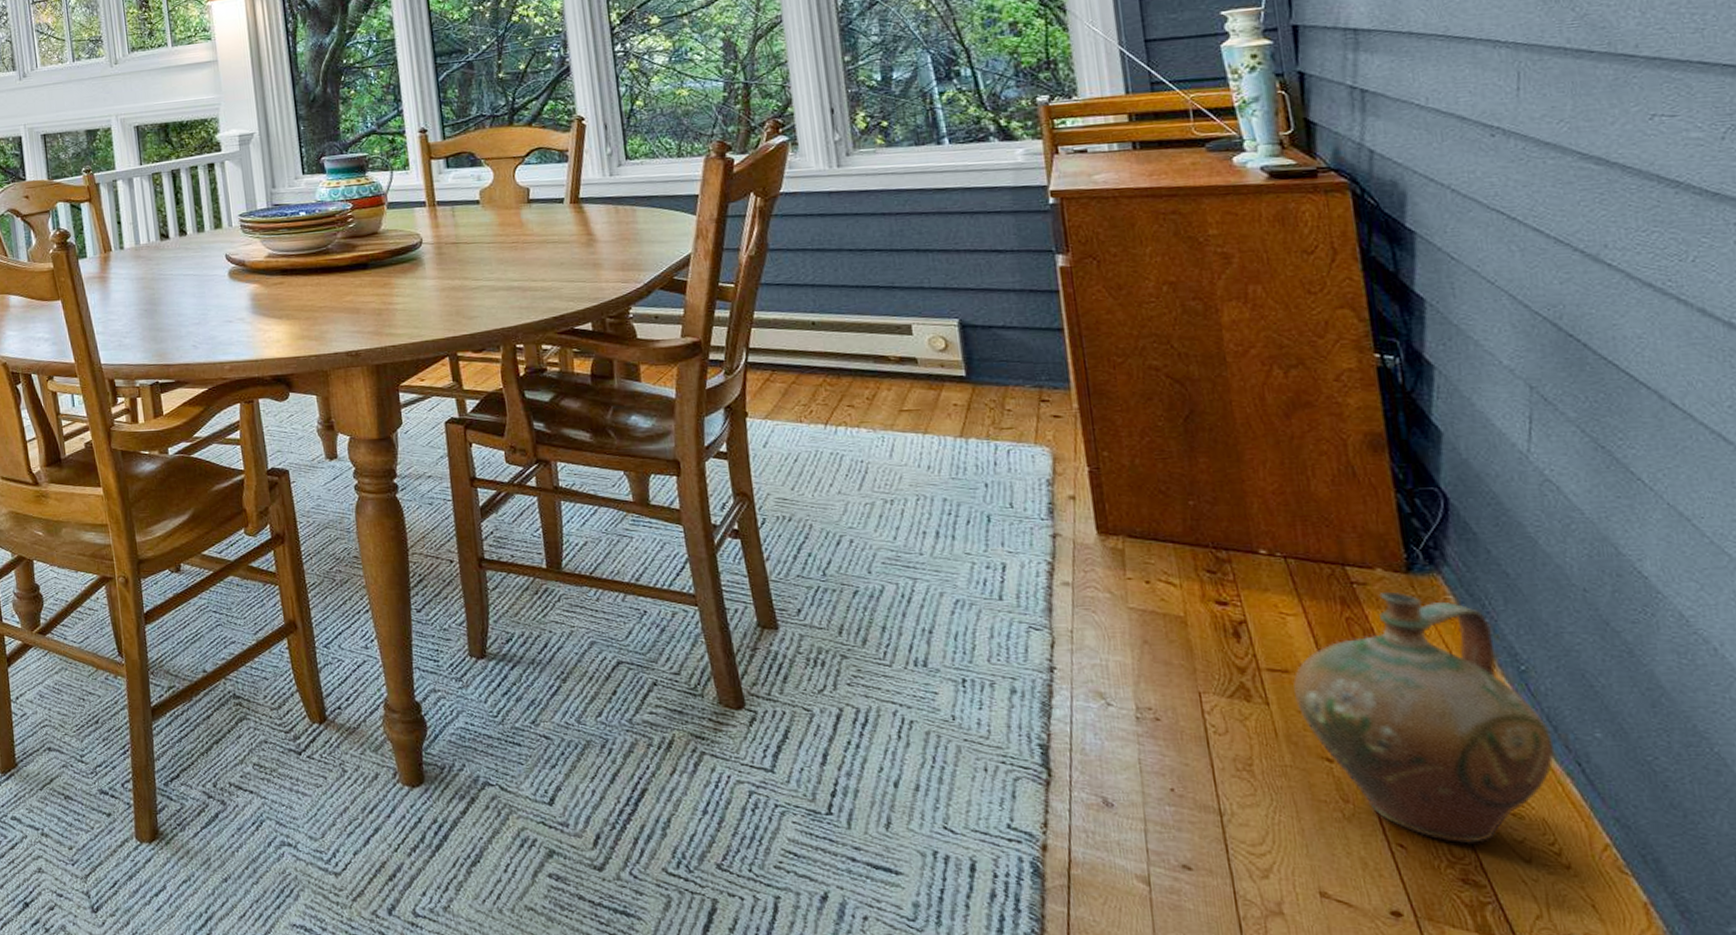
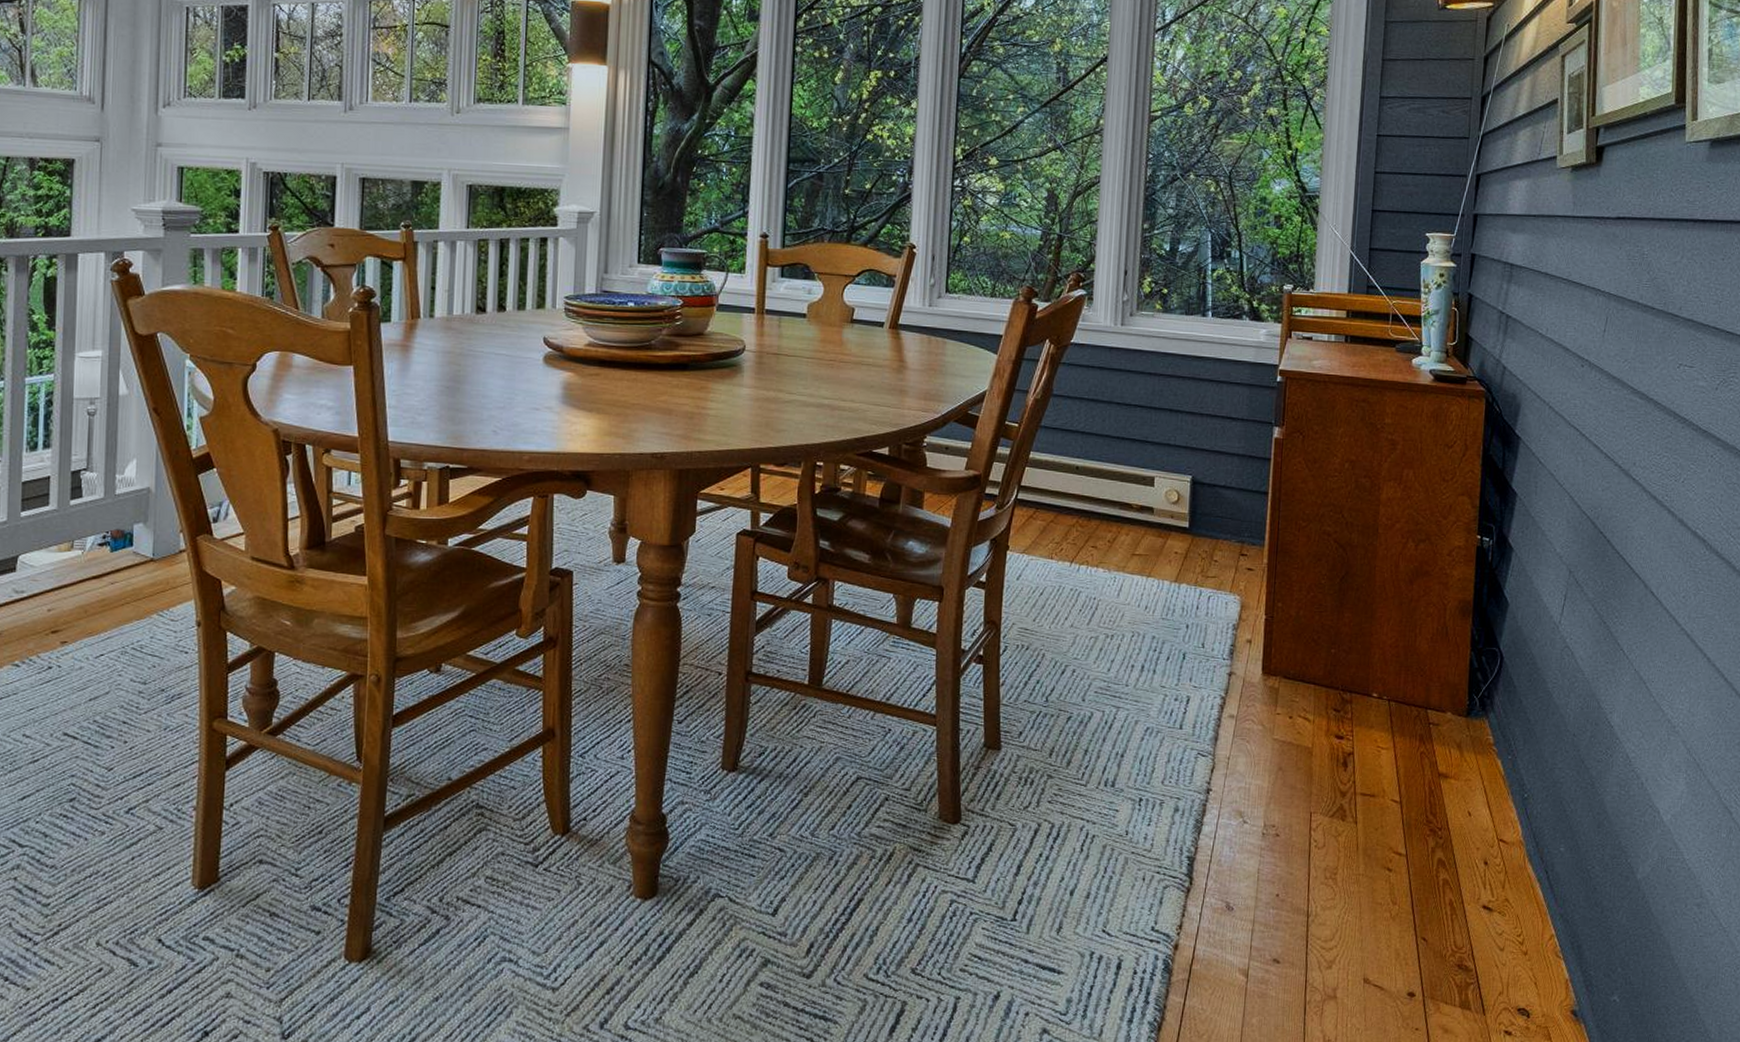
ceramic jug: present [1293,591,1555,844] -> none [1375,731,1535,937]

